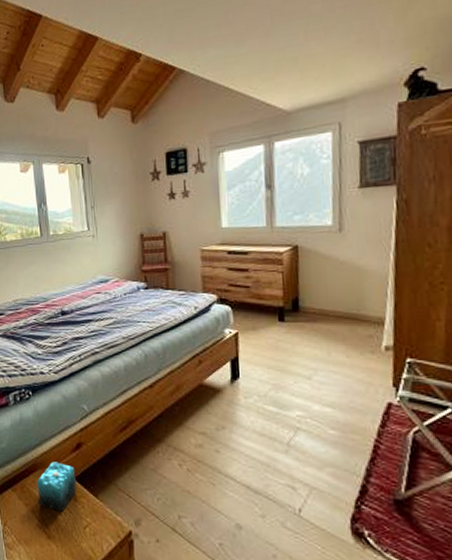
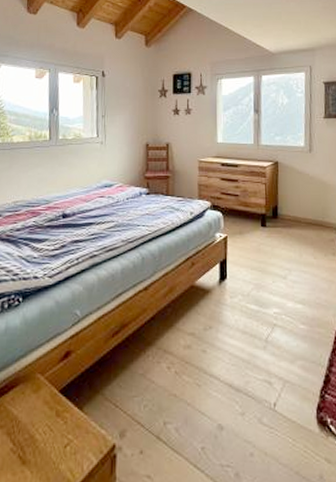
candle: present [36,461,77,512] -> none [15,374,62,430]

